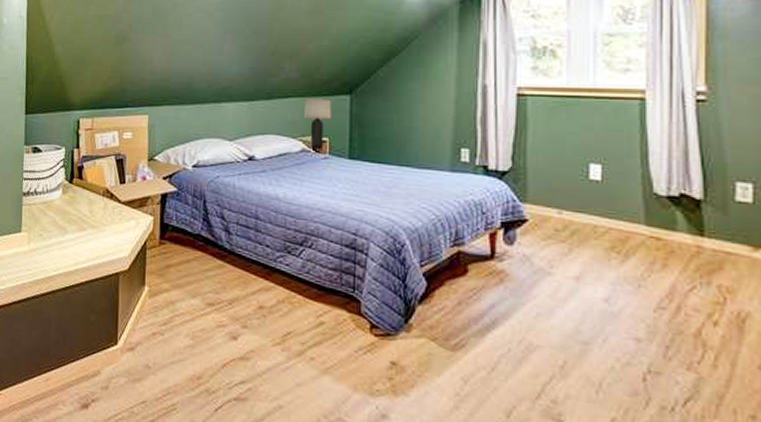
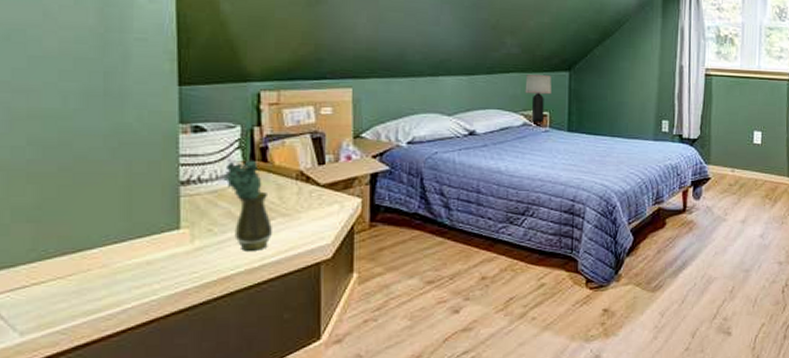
vase: none [51,175,85,257] -> present [223,158,273,251]

